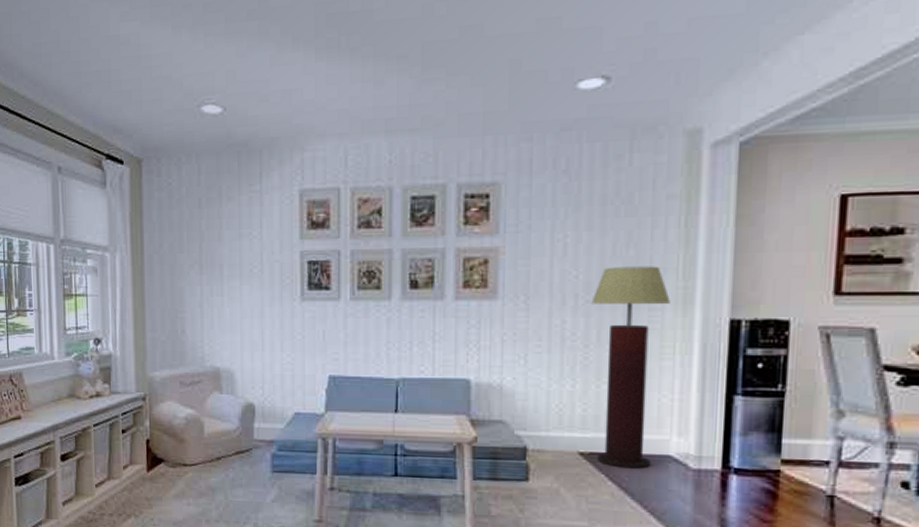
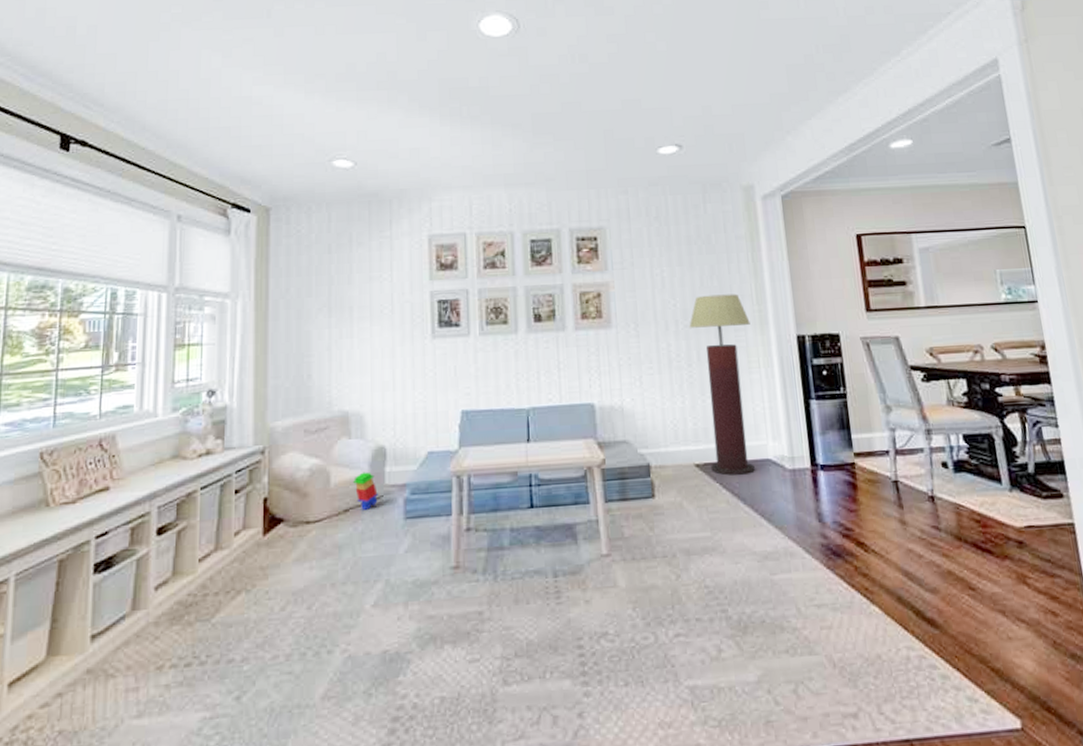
stacking toy: none [224,425,248,460] -> present [352,472,379,510]

